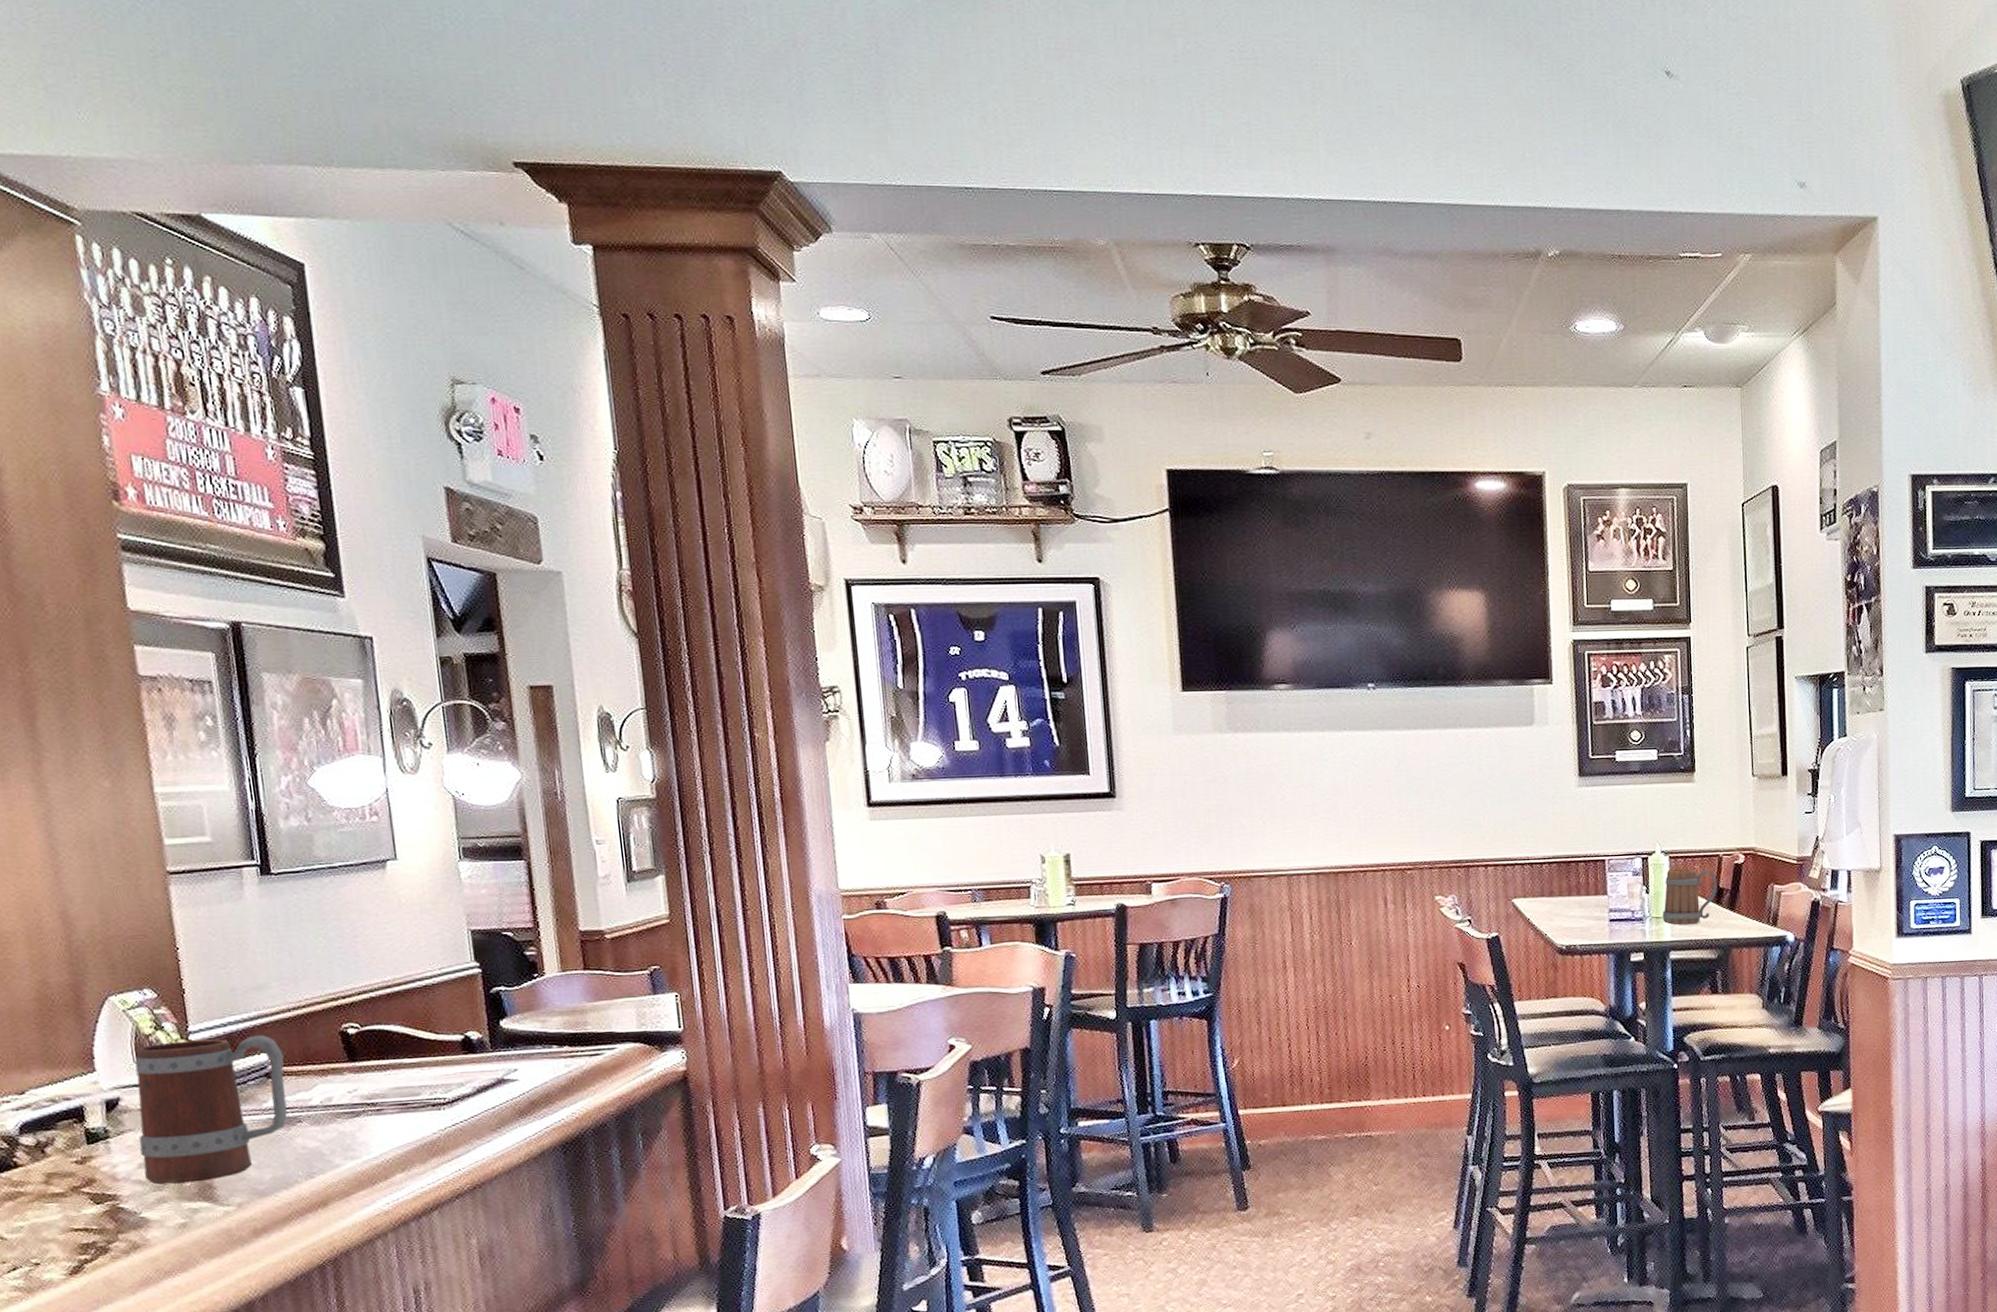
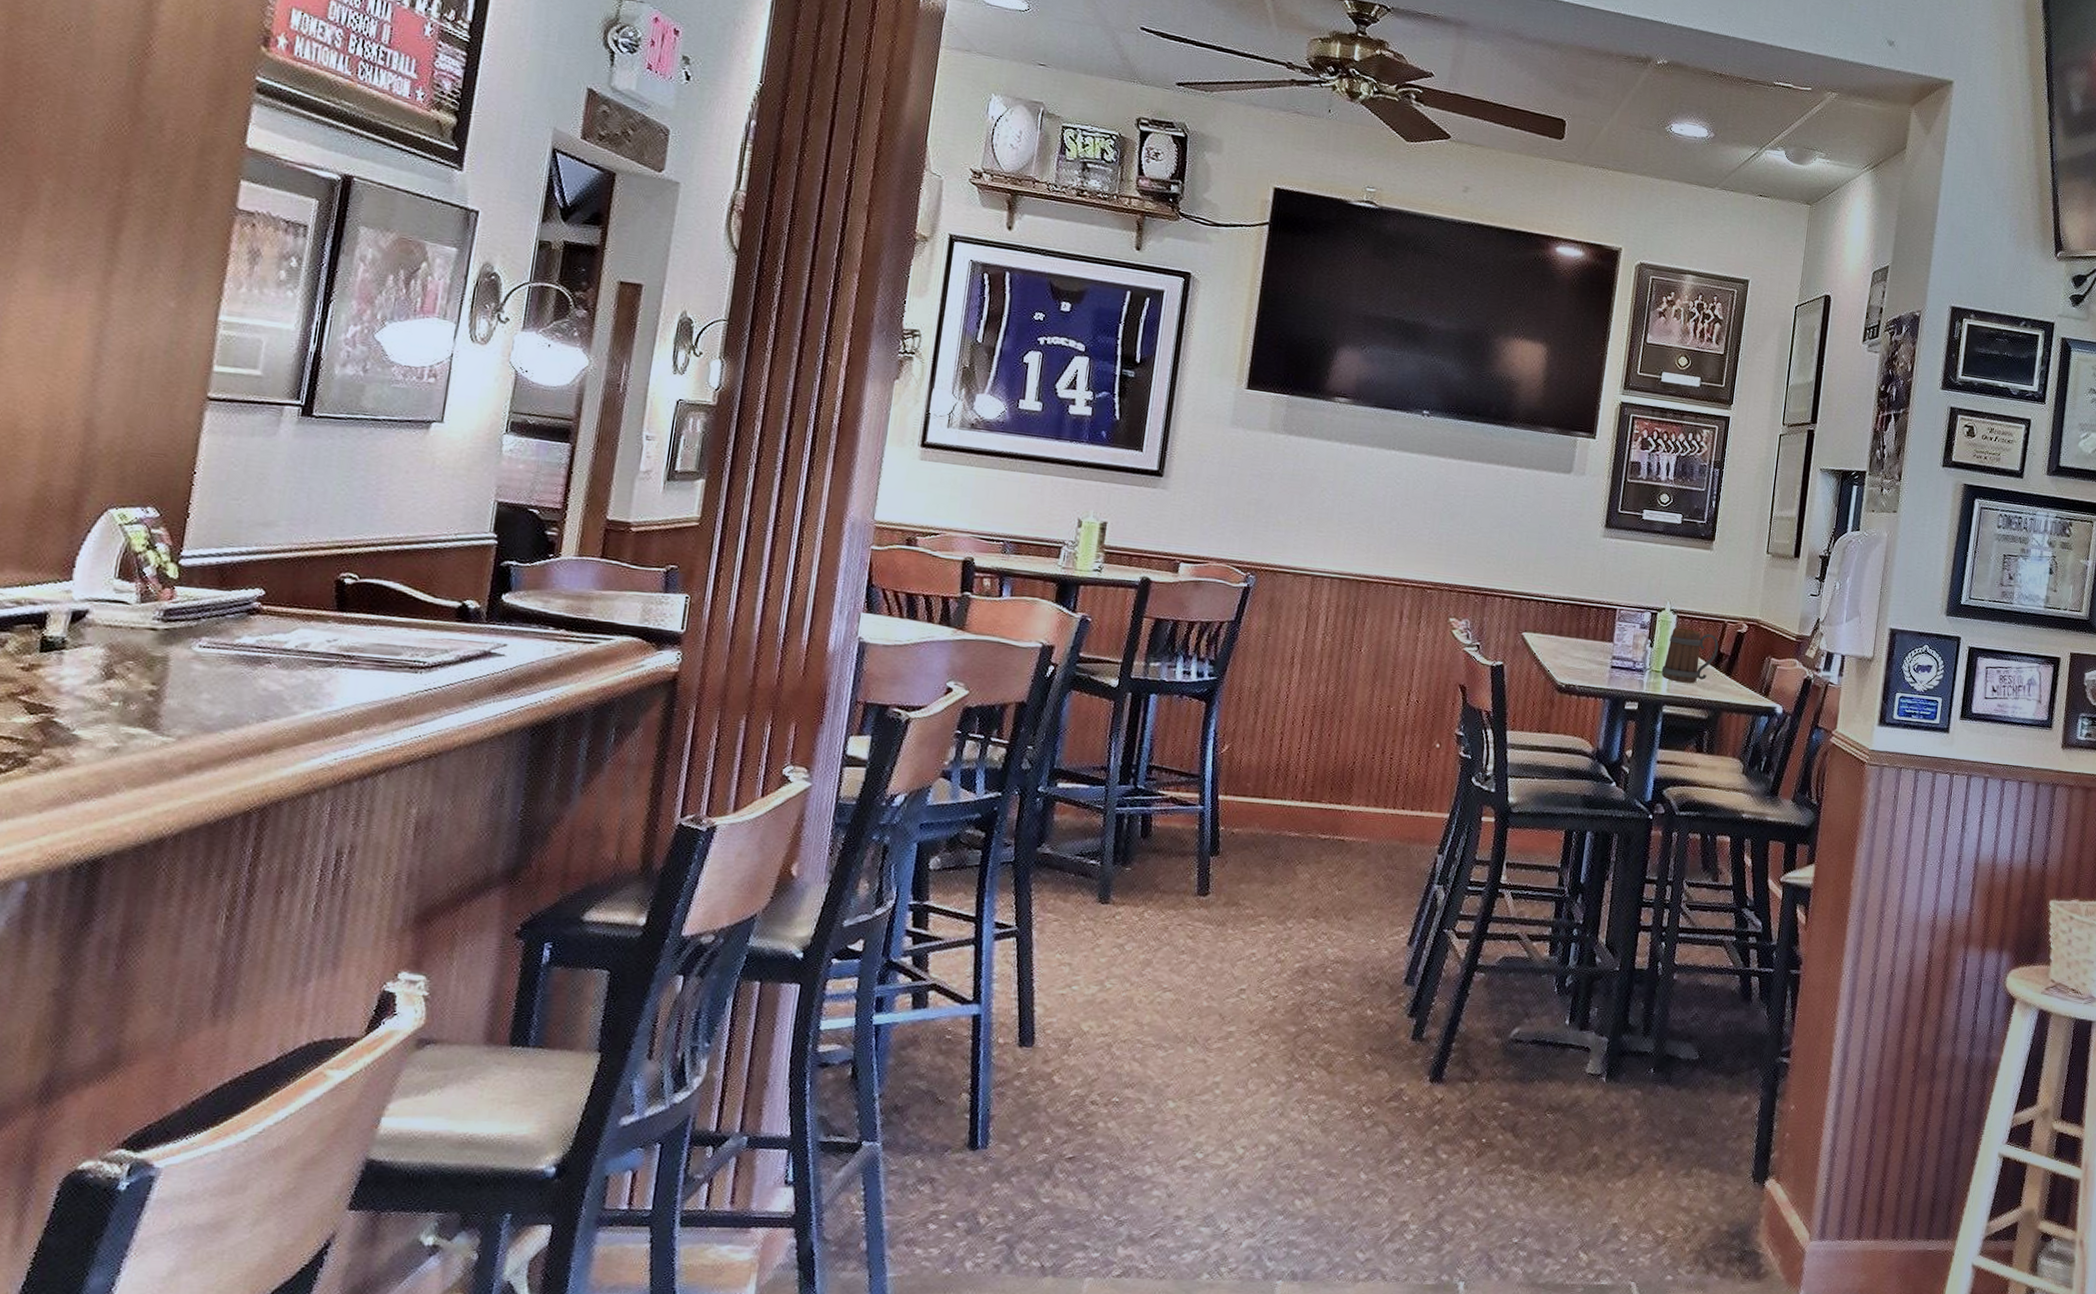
beer mug: present [134,1035,288,1185] -> none [89,562,272,708]

